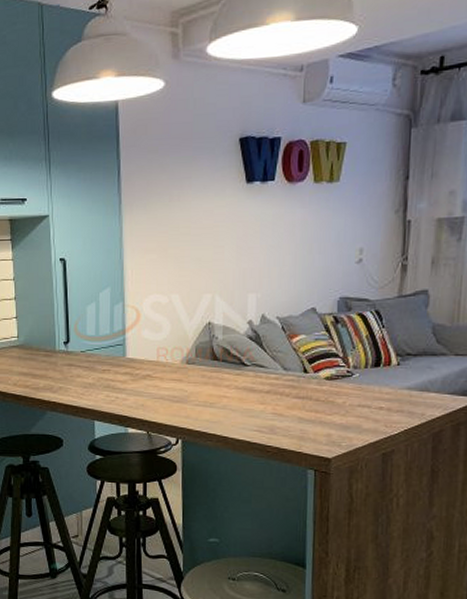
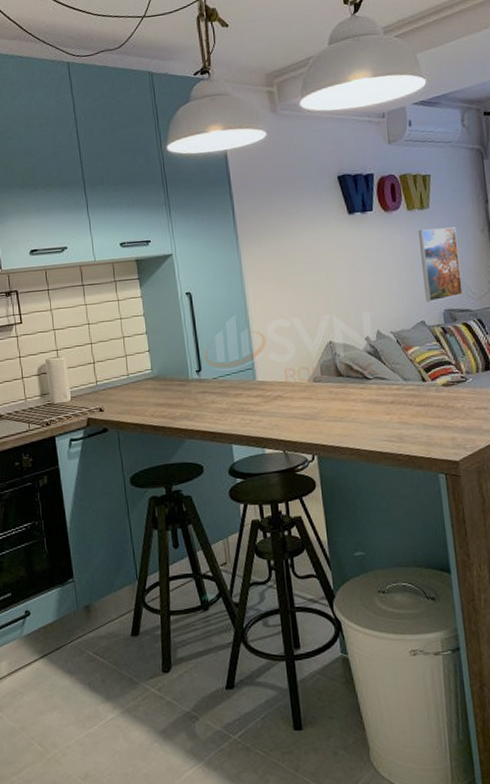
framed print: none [320,205,367,288] -> present [419,227,463,302]

